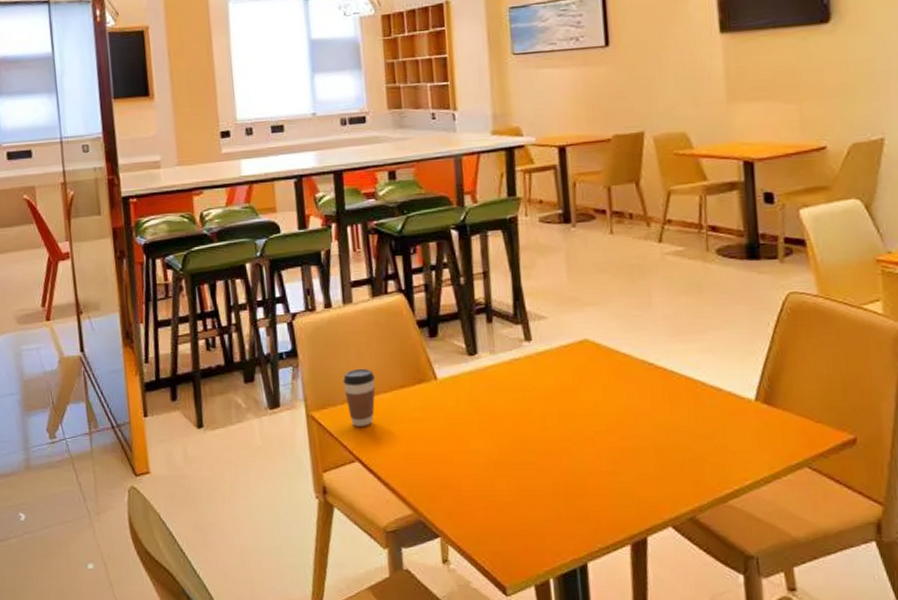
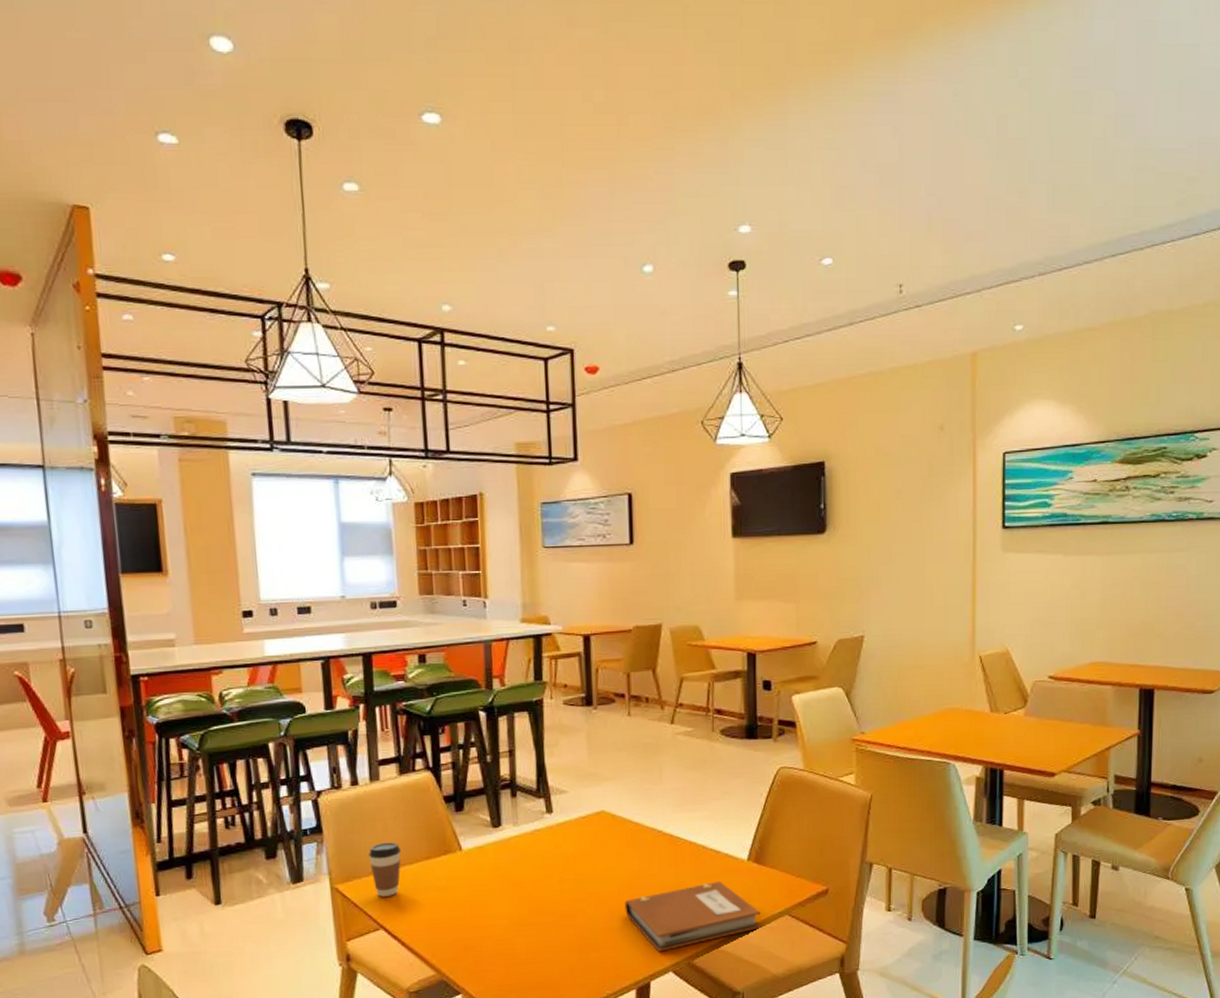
notebook: none [614,423,776,503] -> present [625,880,761,952]

